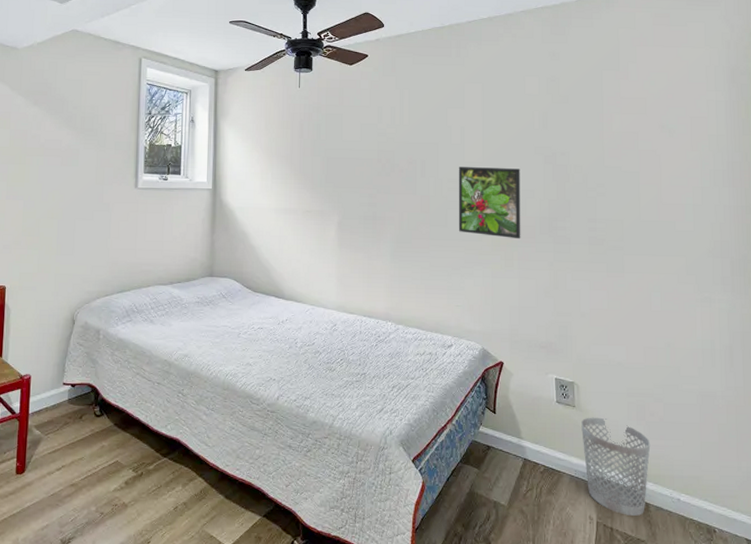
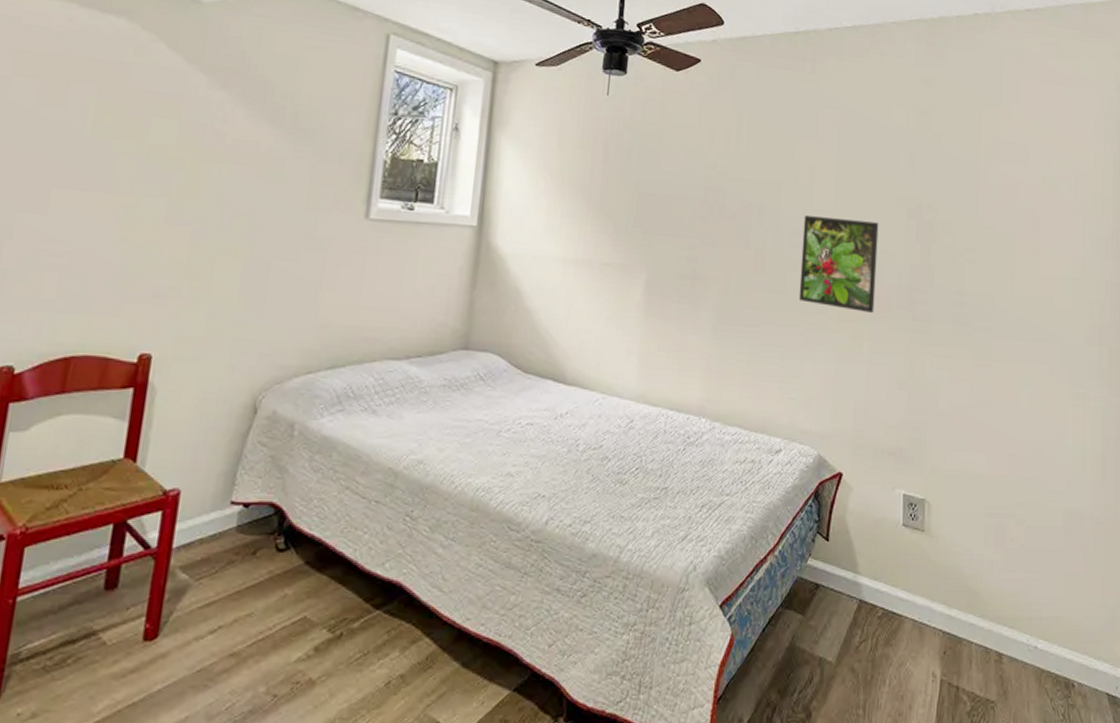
wastebasket: present [581,417,651,516] -> none [930,544,1008,670]

